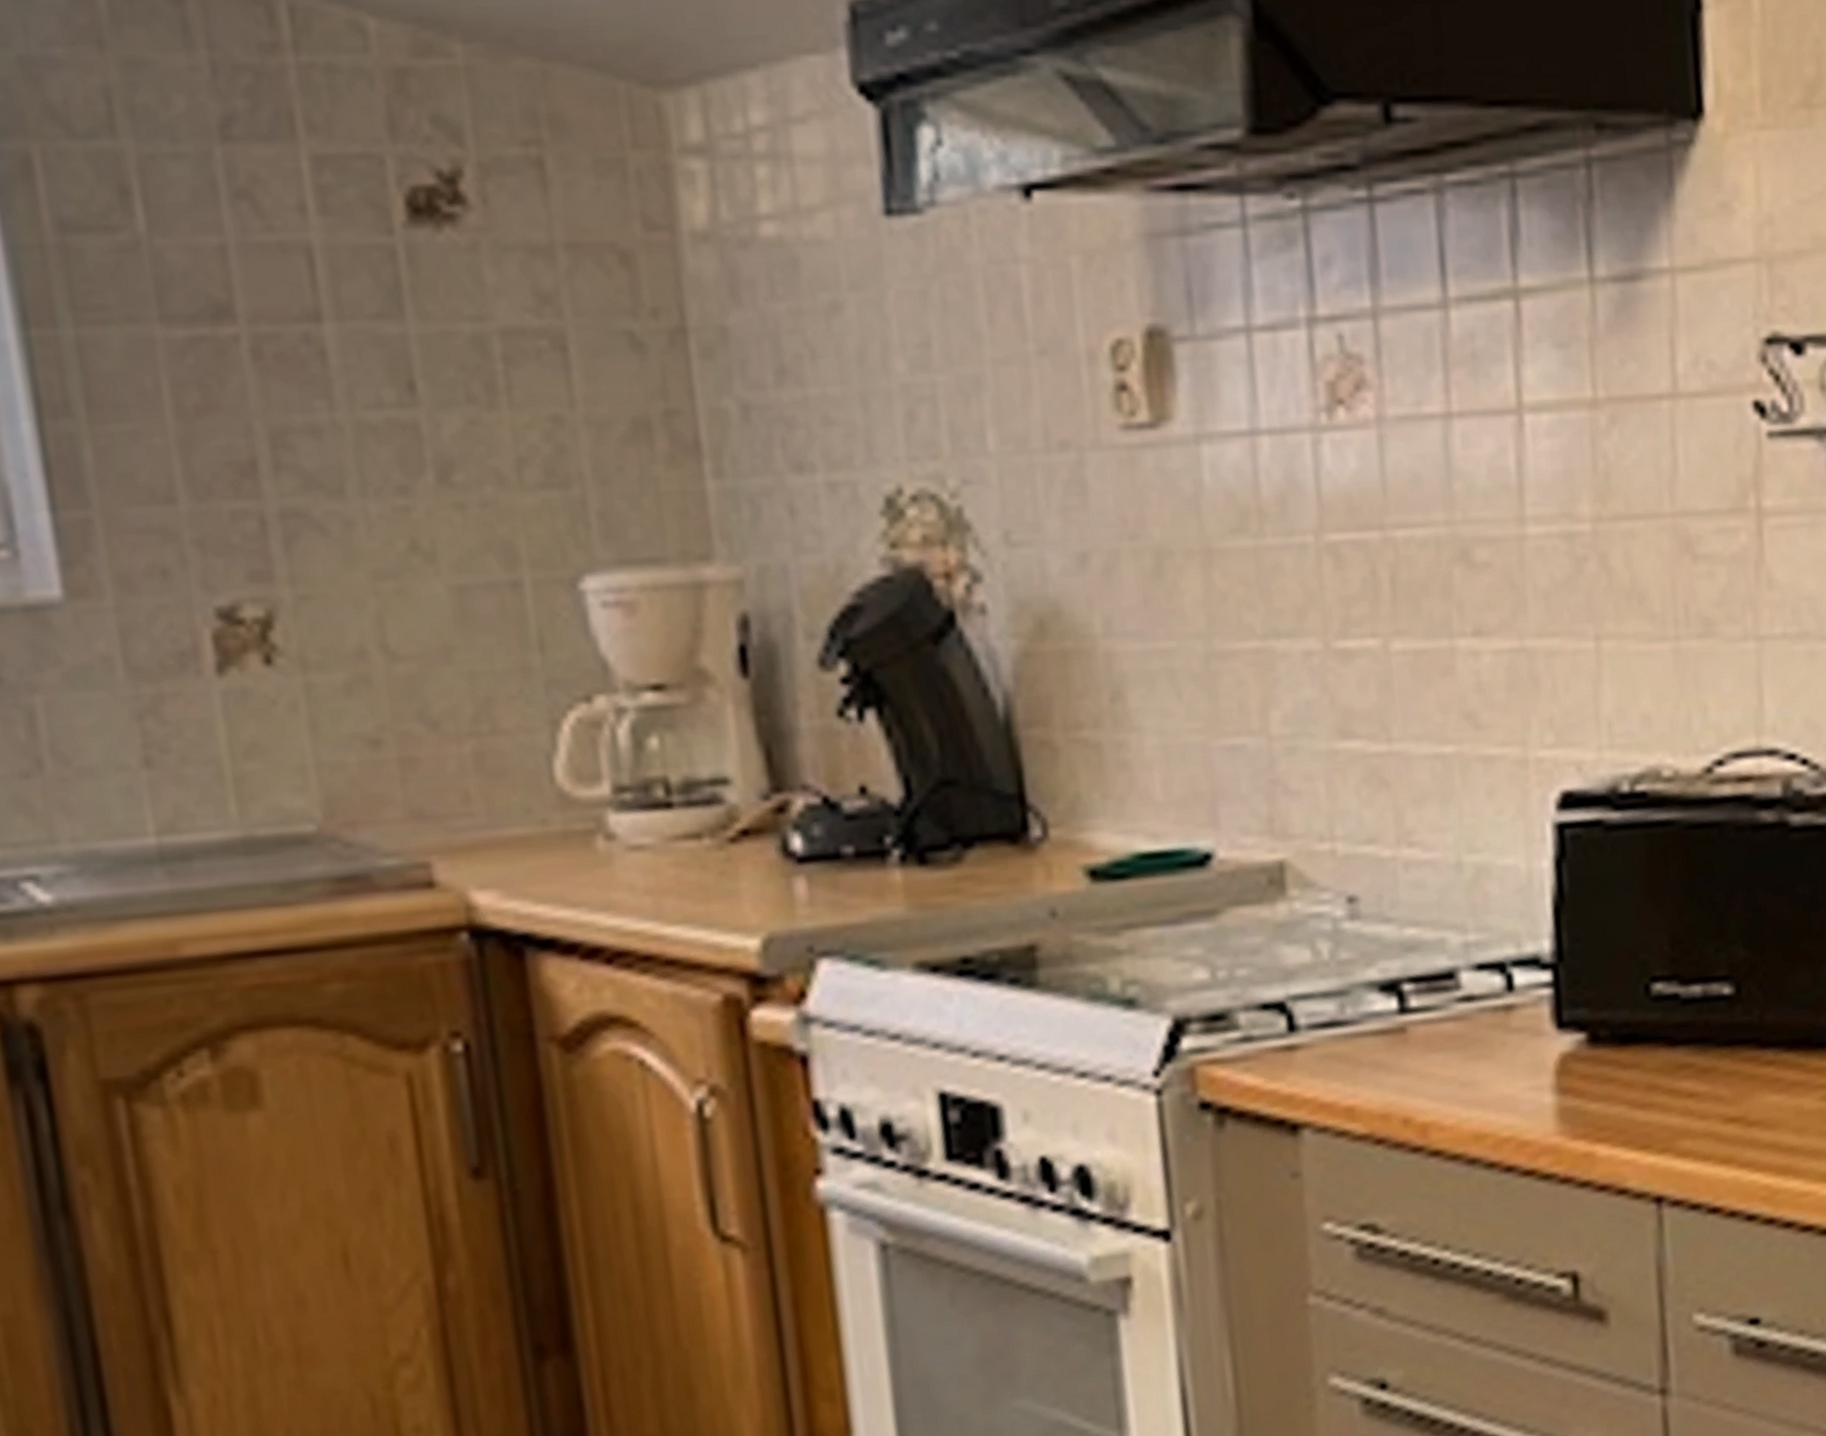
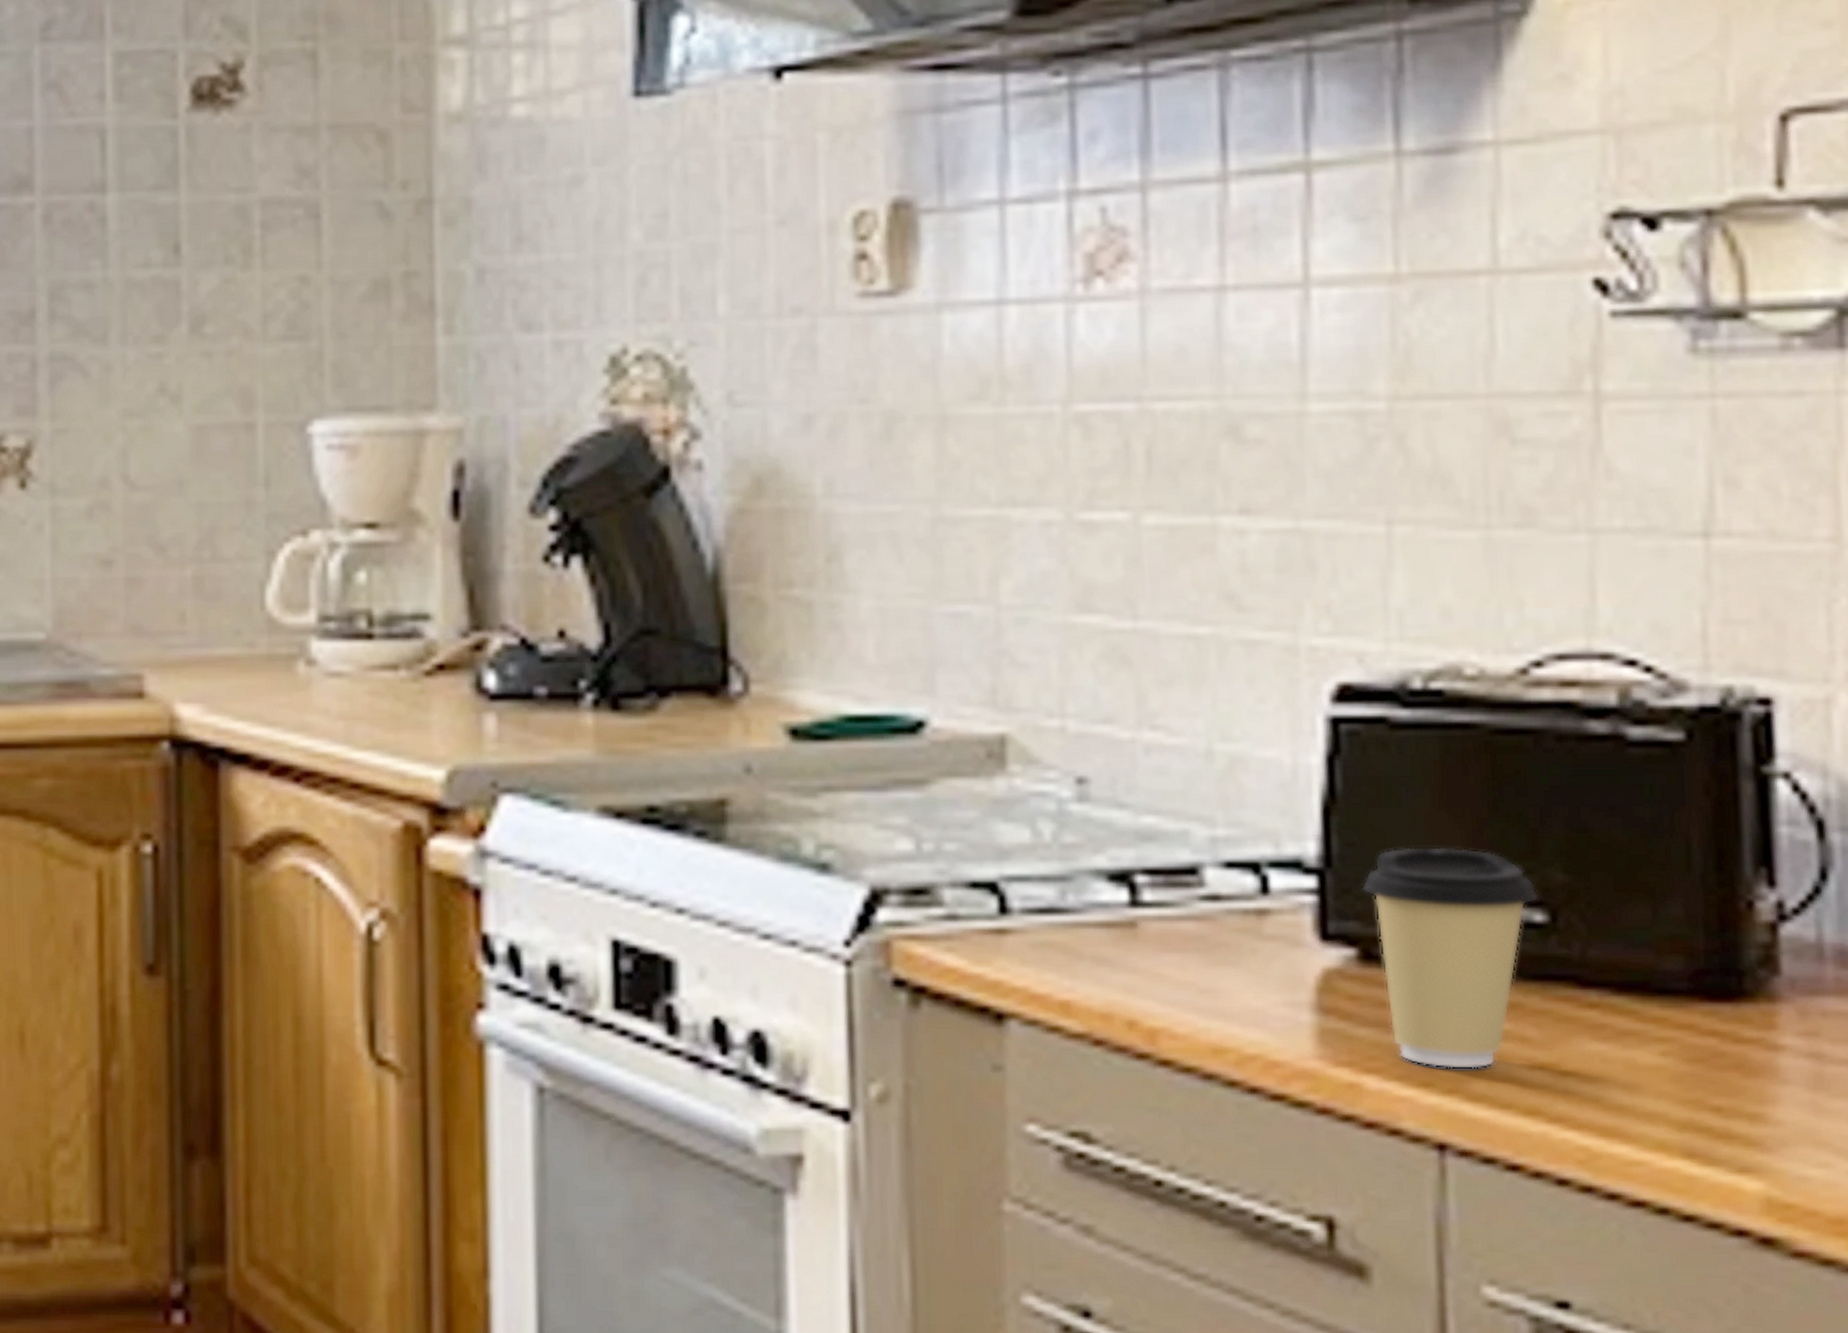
coffee cup: none [1588,934,1726,1132] -> present [1361,846,1539,1070]

